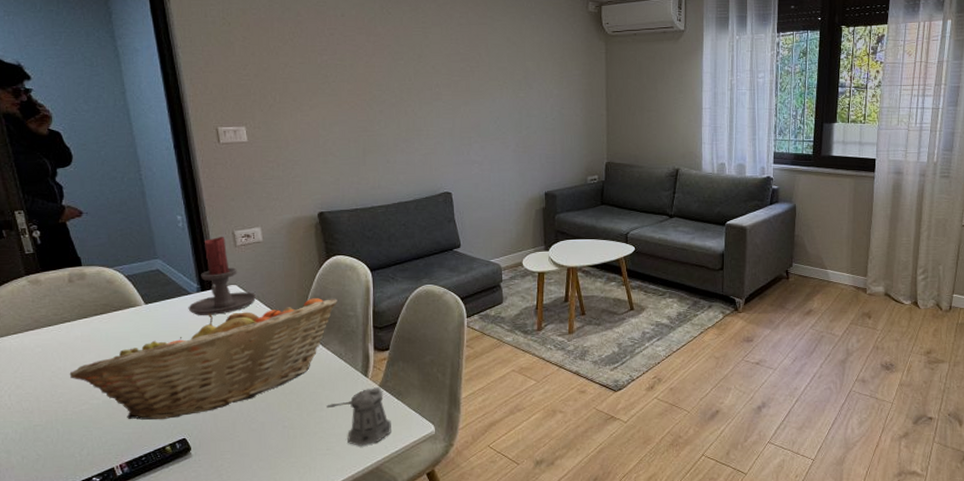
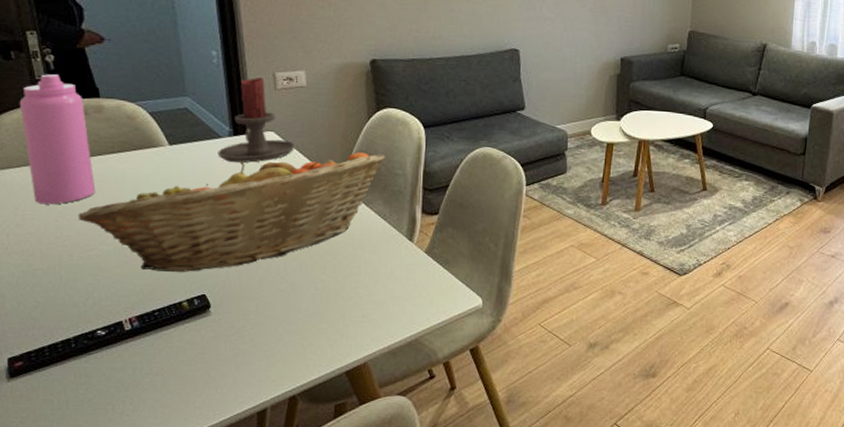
water bottle: none [12,248,83,366] -> present [19,74,96,205]
pepper shaker: present [327,387,391,446] -> none [365,253,435,315]

